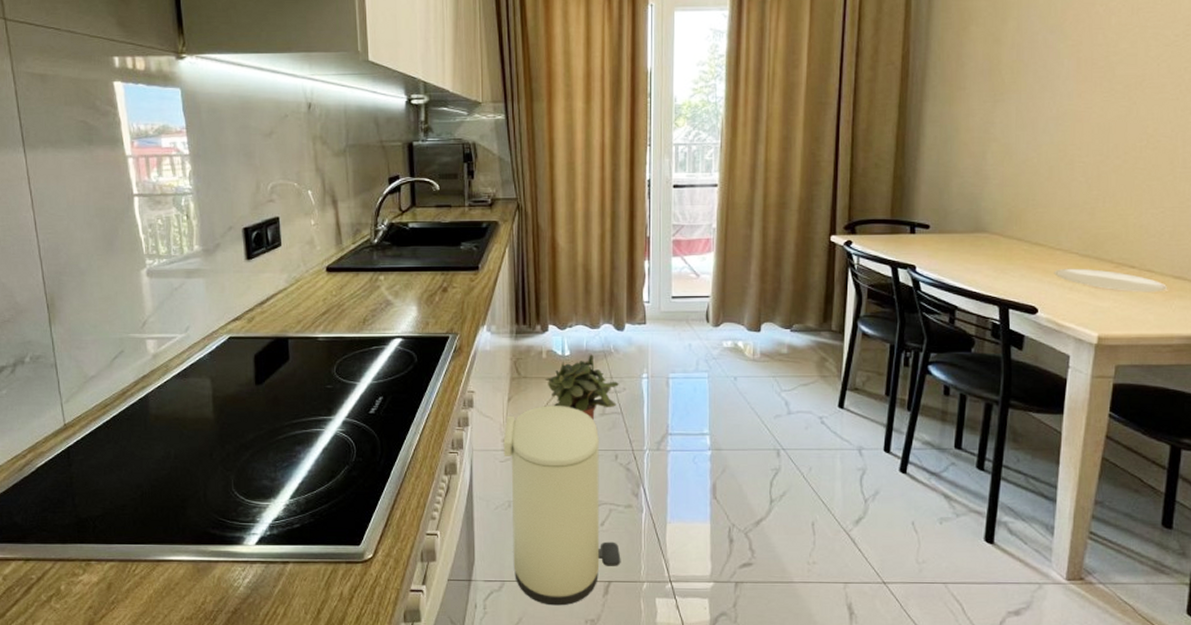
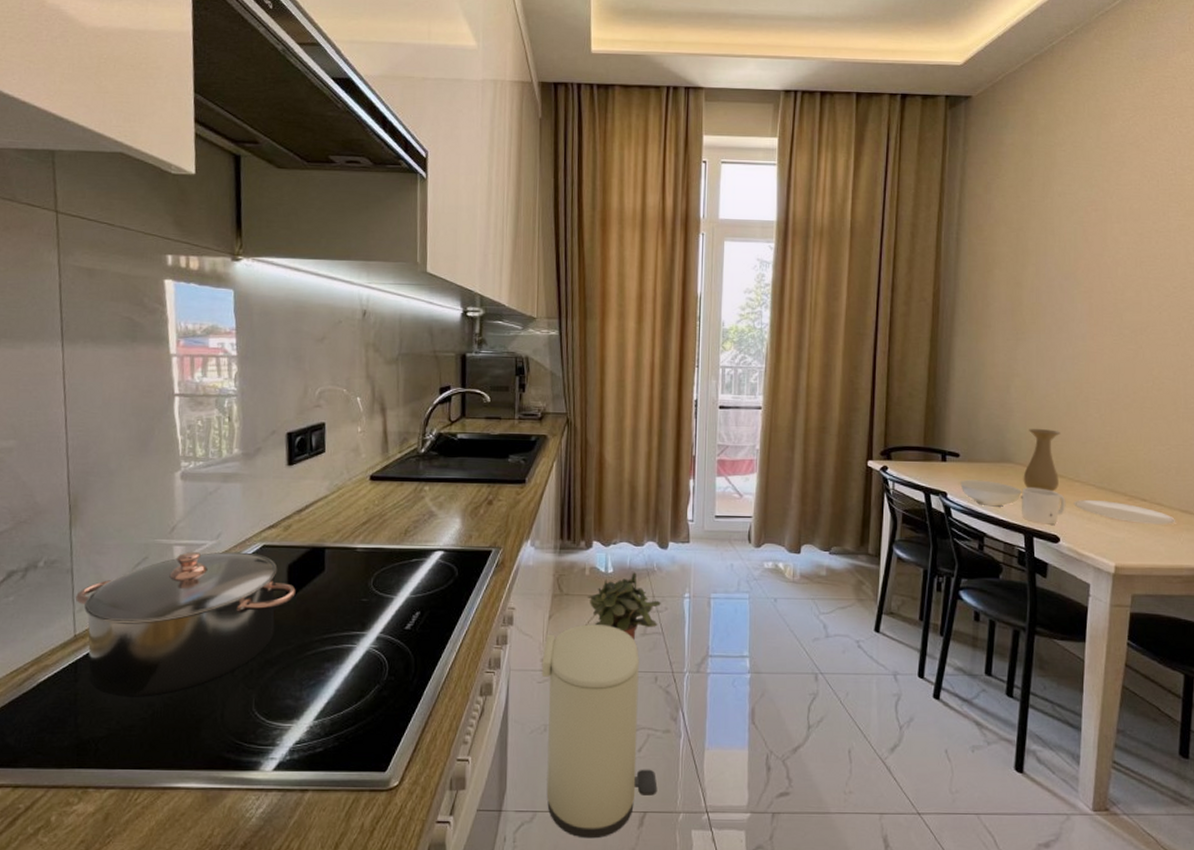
cooking pot: none [61,344,264,480] -> present [75,551,296,697]
bowl: none [930,251,997,279] -> present [960,479,1022,507]
vase: none [997,195,1041,268] -> present [1022,428,1061,497]
mug: none [997,258,1046,295] -> present [1022,487,1066,525]

